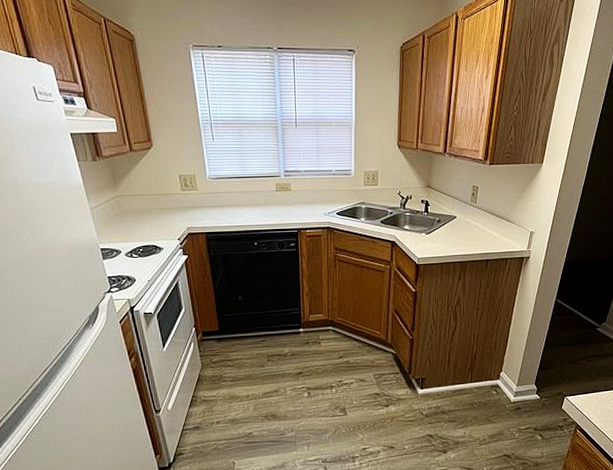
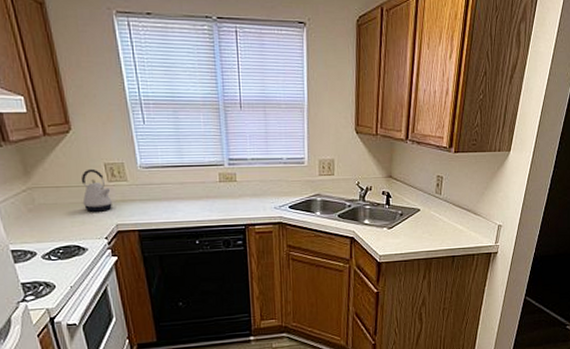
kettle: none [160,179,185,217] -> present [82,168,112,212]

